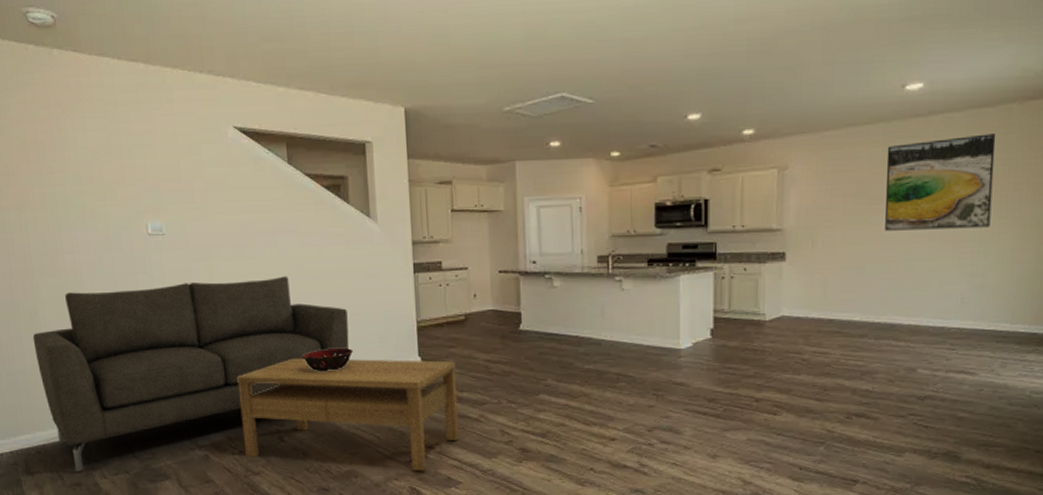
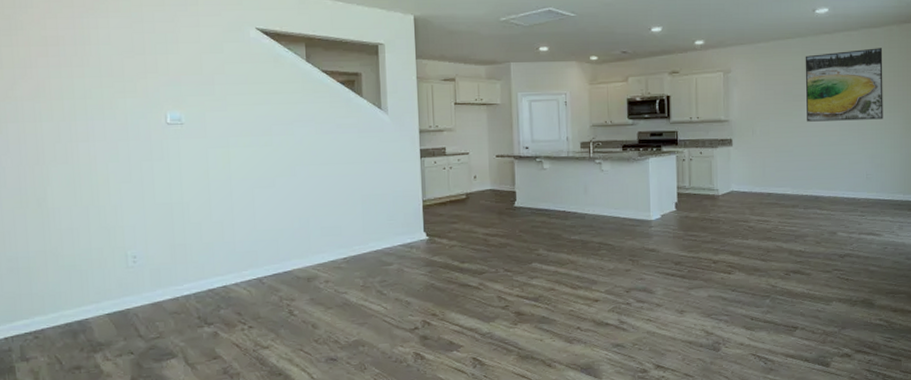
sofa: present [32,276,350,472] -> none [38,161,360,356]
coffee table: present [237,358,459,471] -> none [250,235,460,338]
decorative bowl: present [302,347,353,371] -> none [314,225,363,248]

